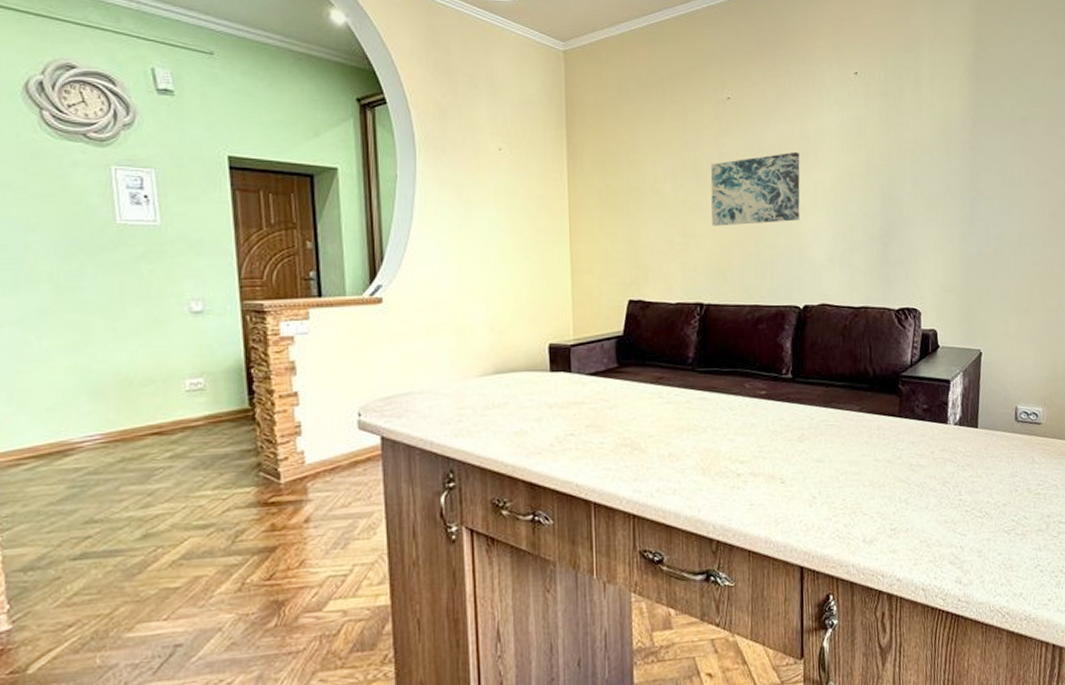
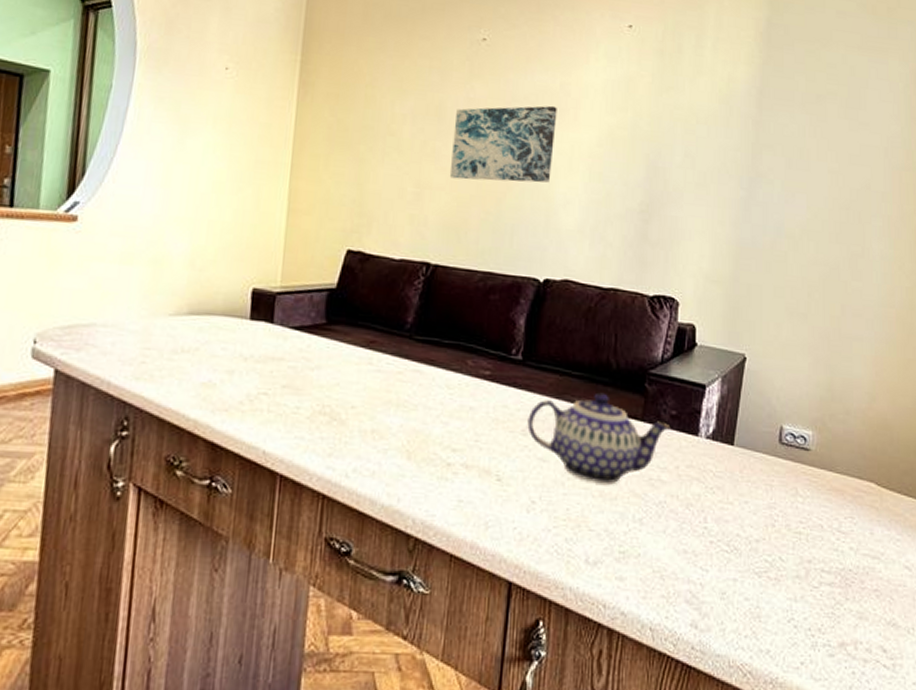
teapot: none [802,397,924,475] -> present [527,392,671,484]

